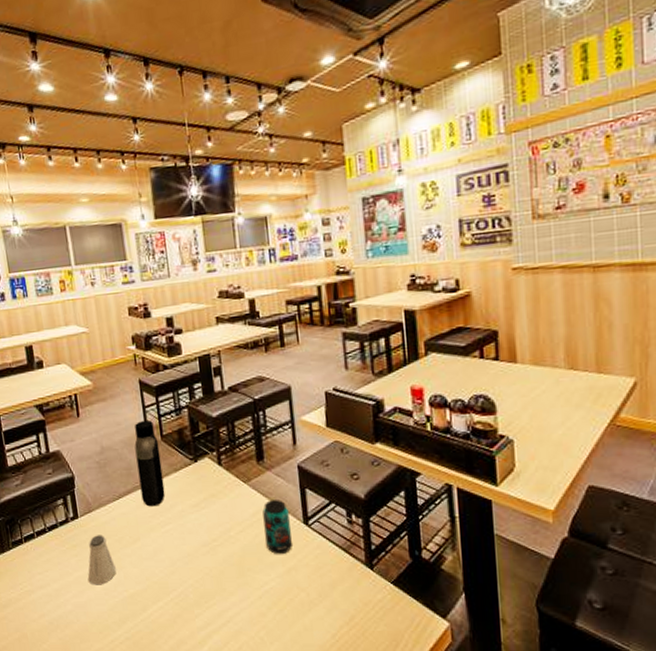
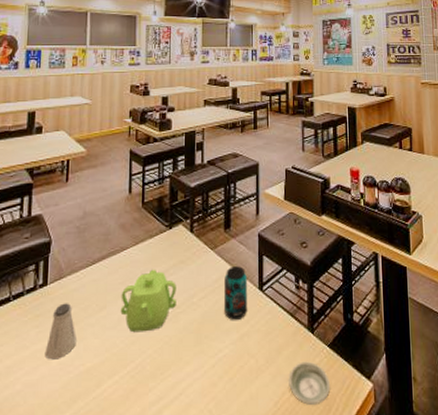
water bottle: present [134,419,166,507] -> none [115,187,139,273]
teapot: none [153,502,213,564] -> present [120,269,177,333]
saucer: none [346,597,396,640] -> present [289,361,330,406]

